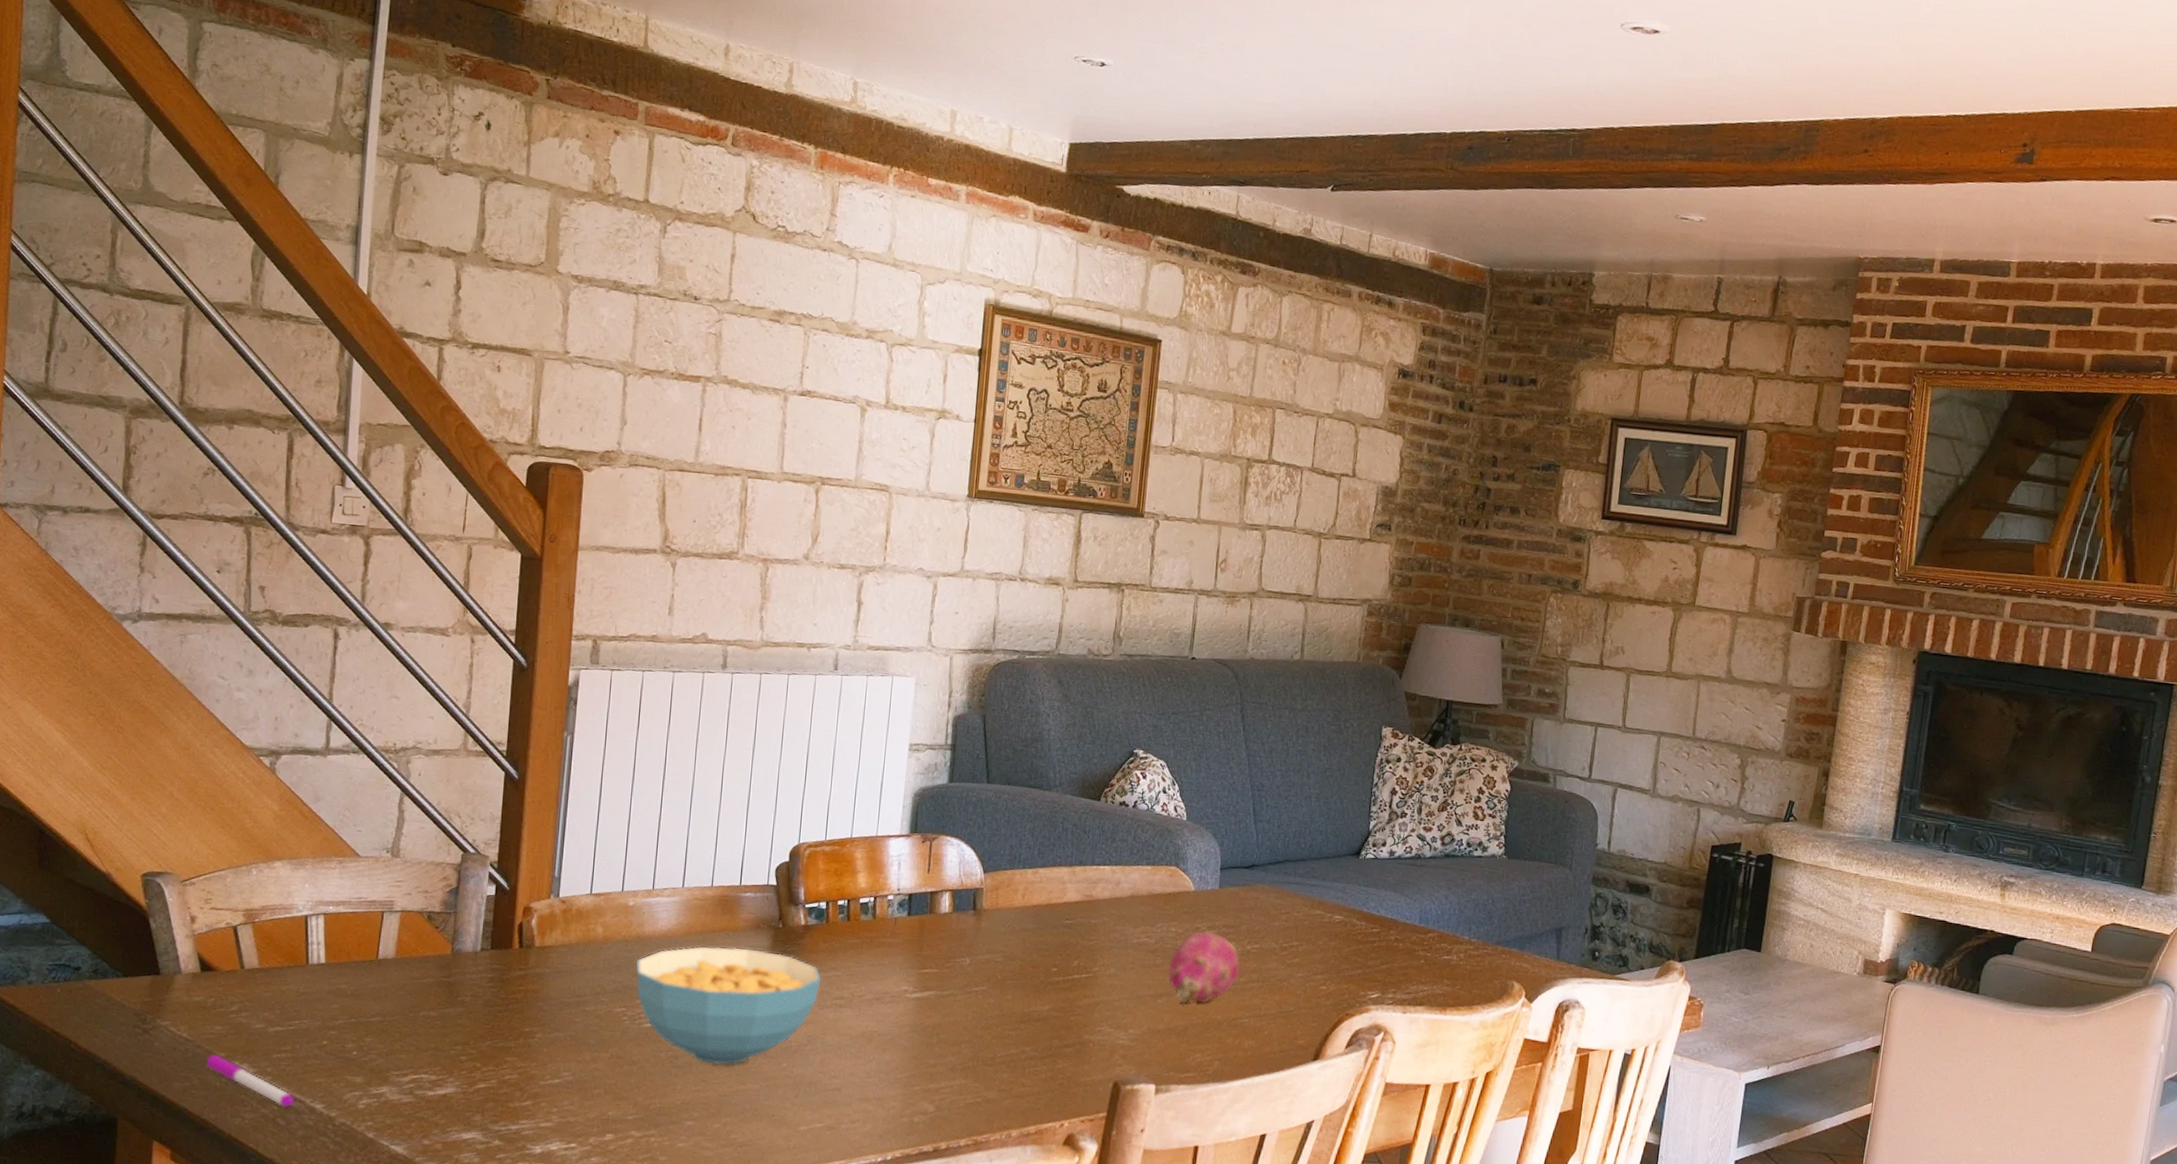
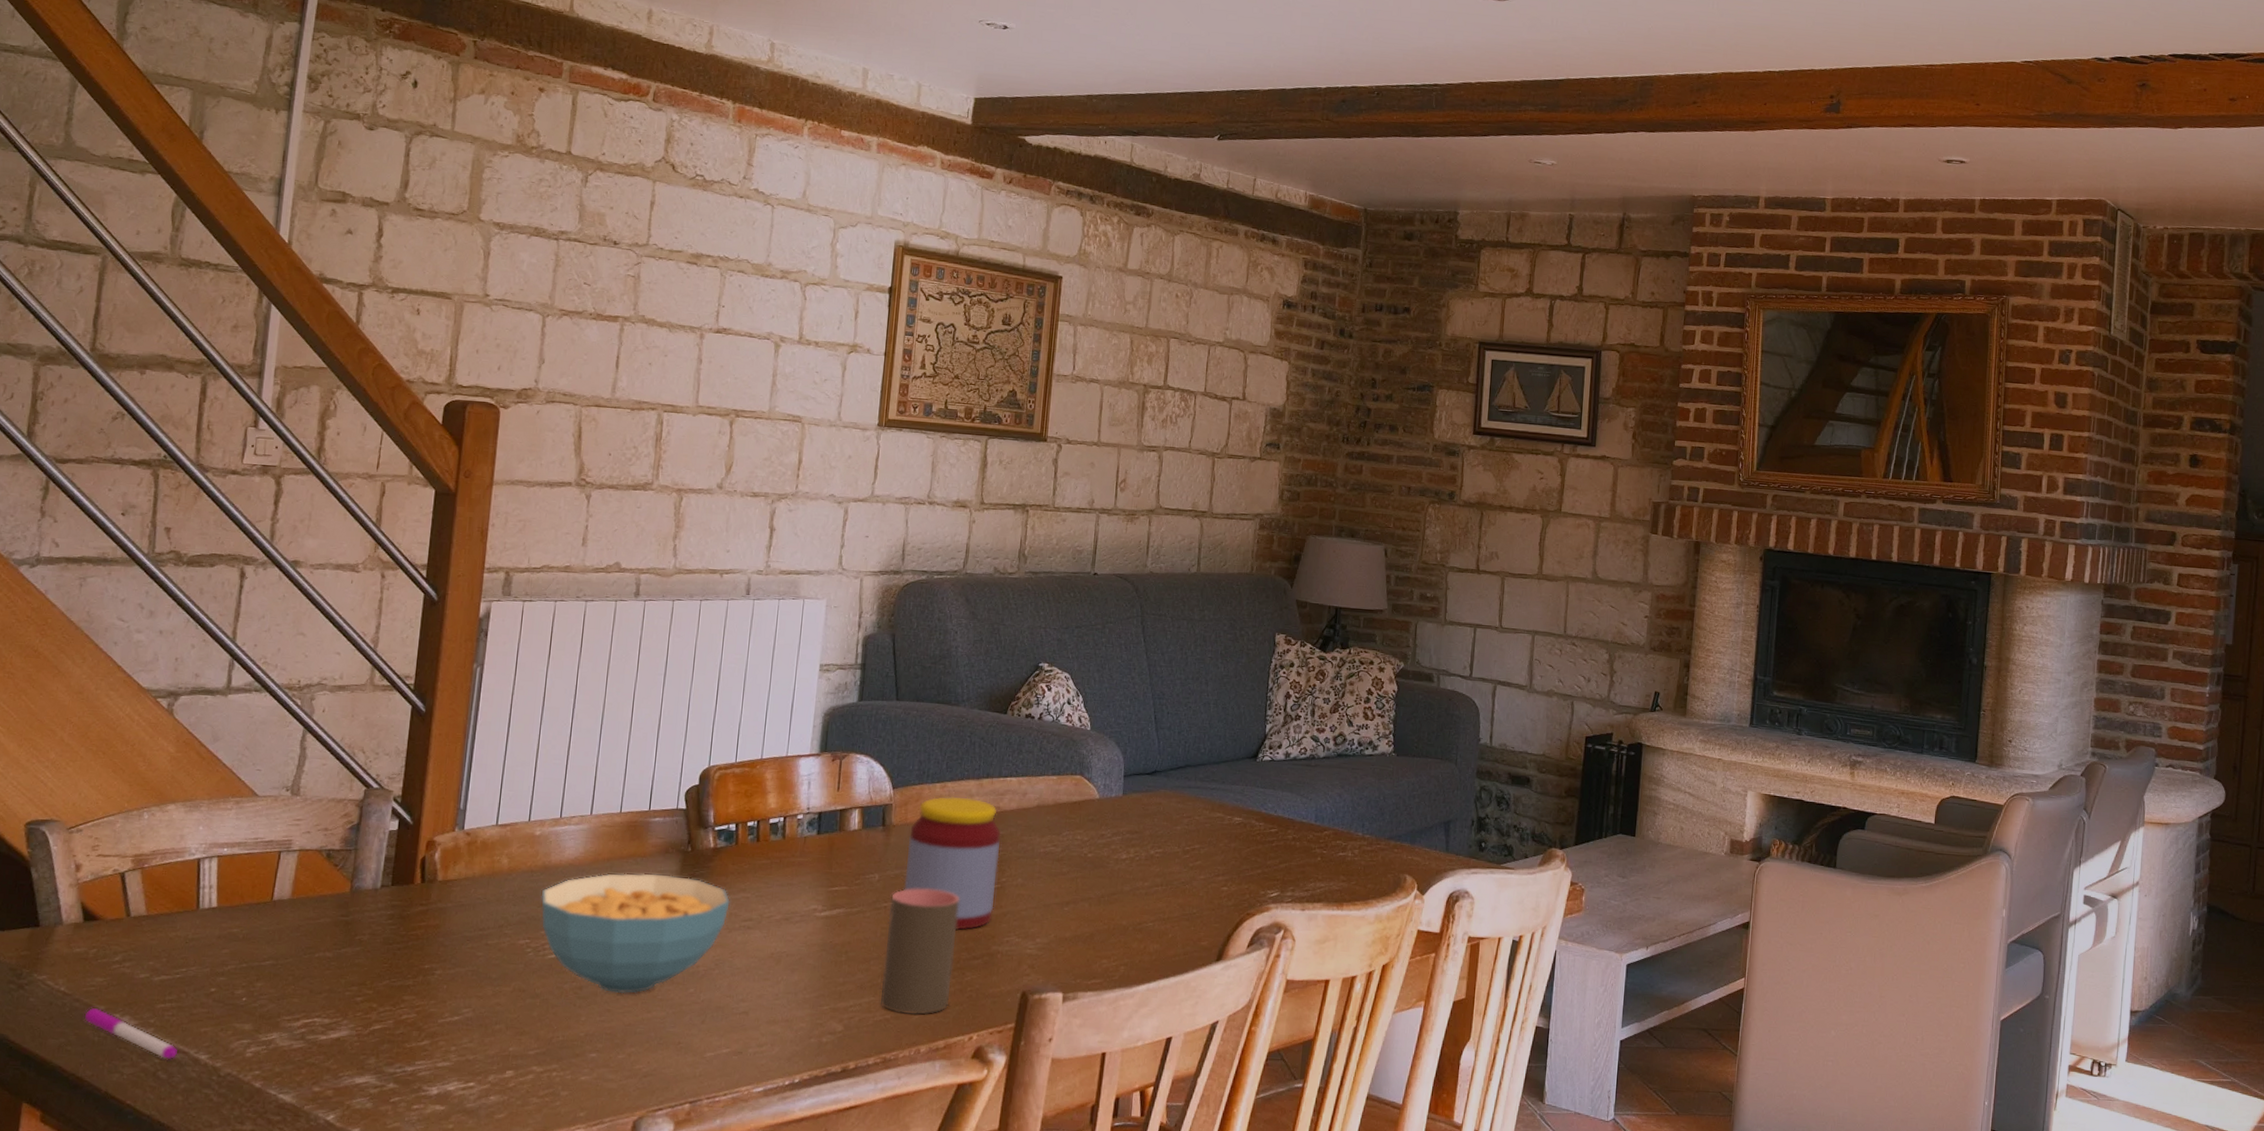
cup: none [972,973,1051,1100] -> present [881,888,960,1015]
jar: none [995,883,1094,1018] -> present [904,796,1002,931]
fruit: present [1167,929,1241,1004] -> none [1073,835,1145,910]

